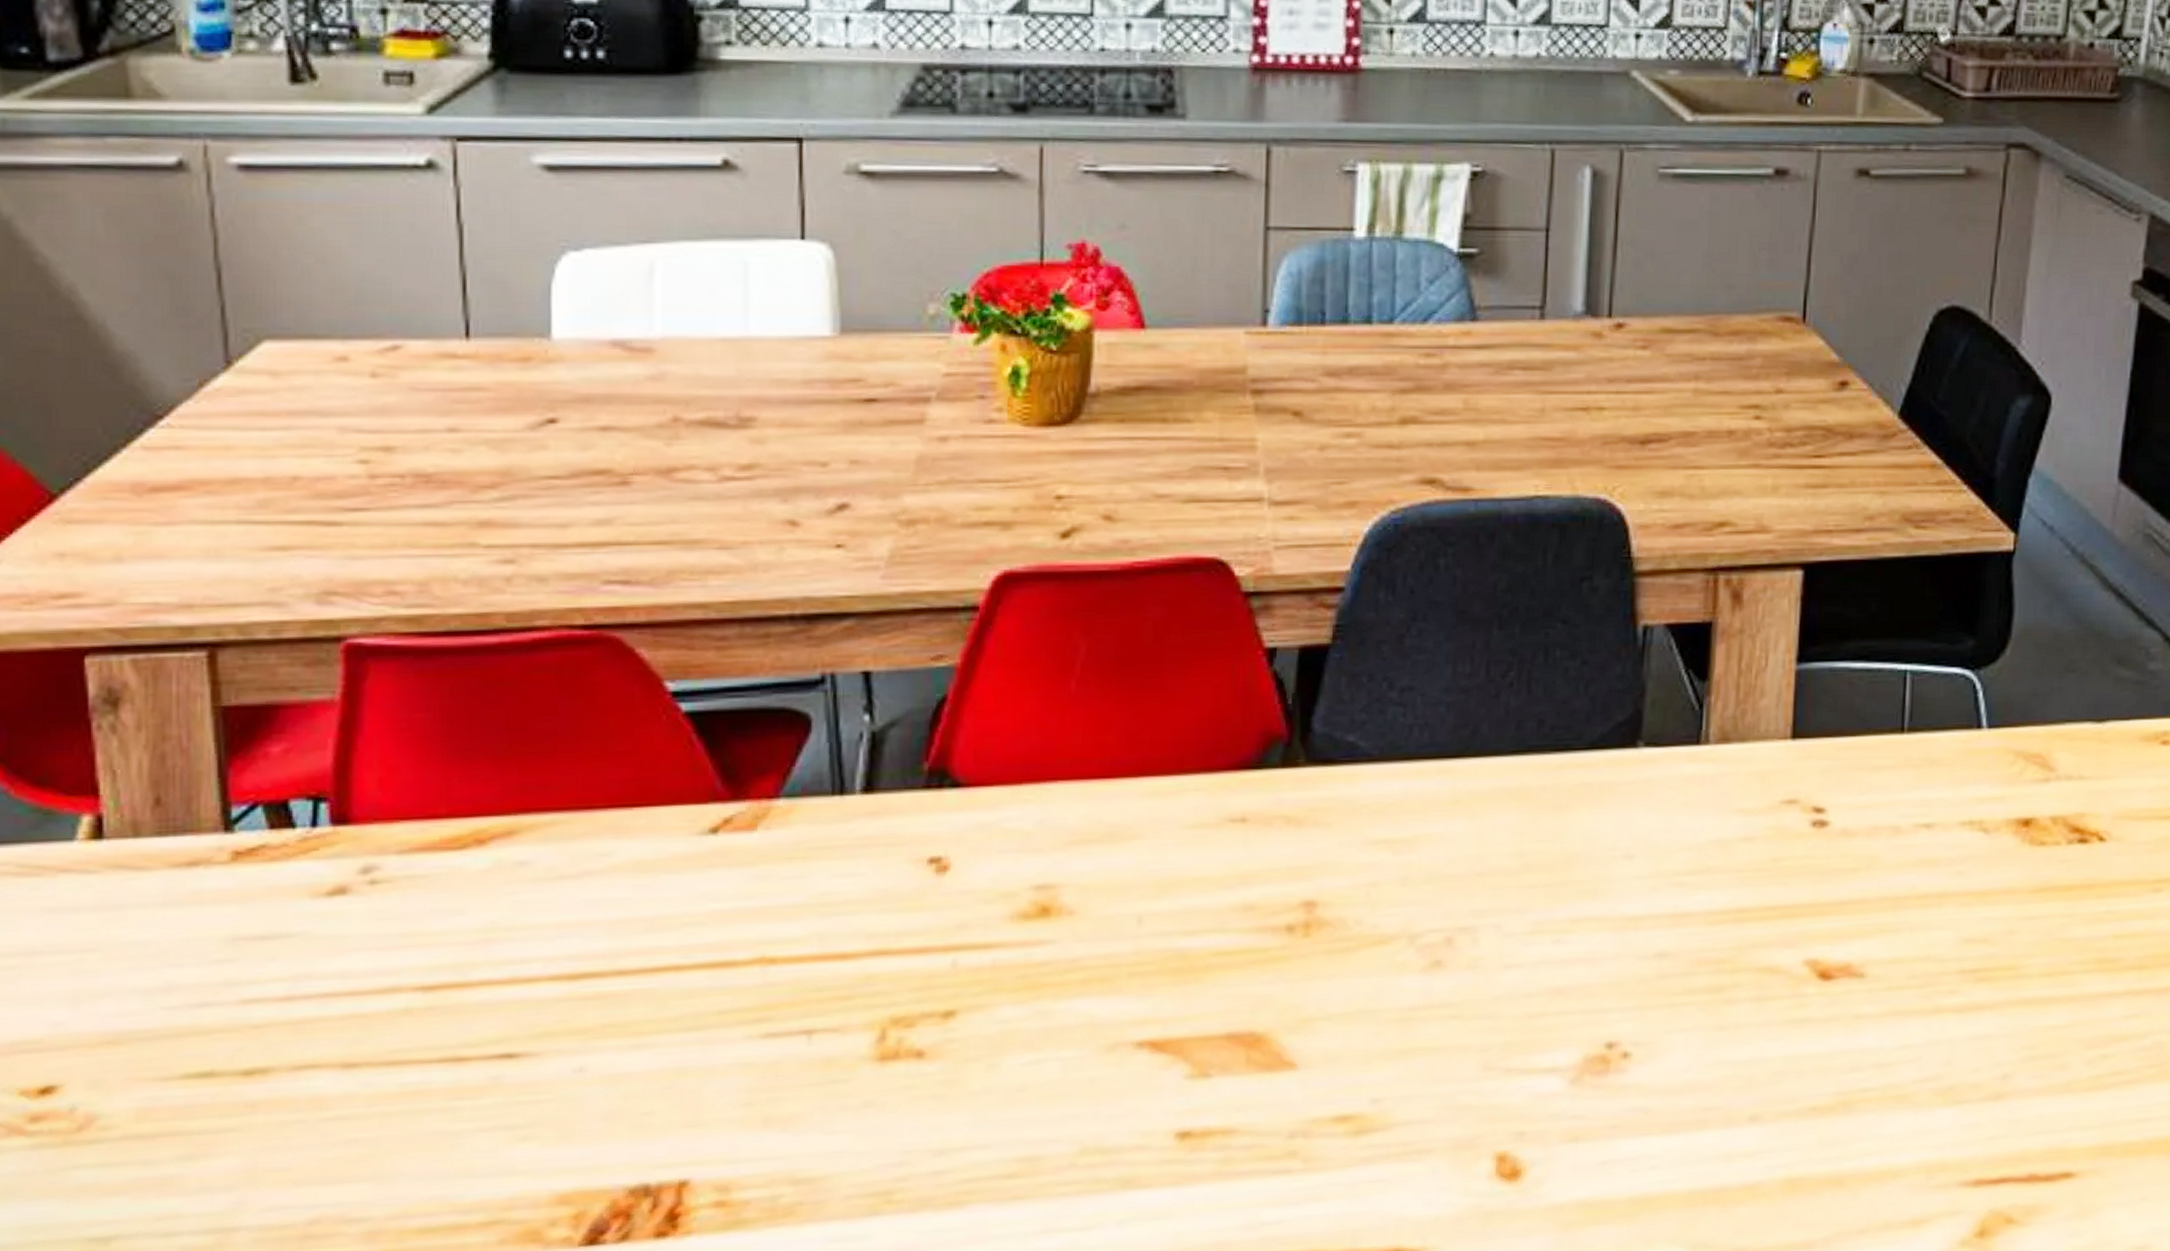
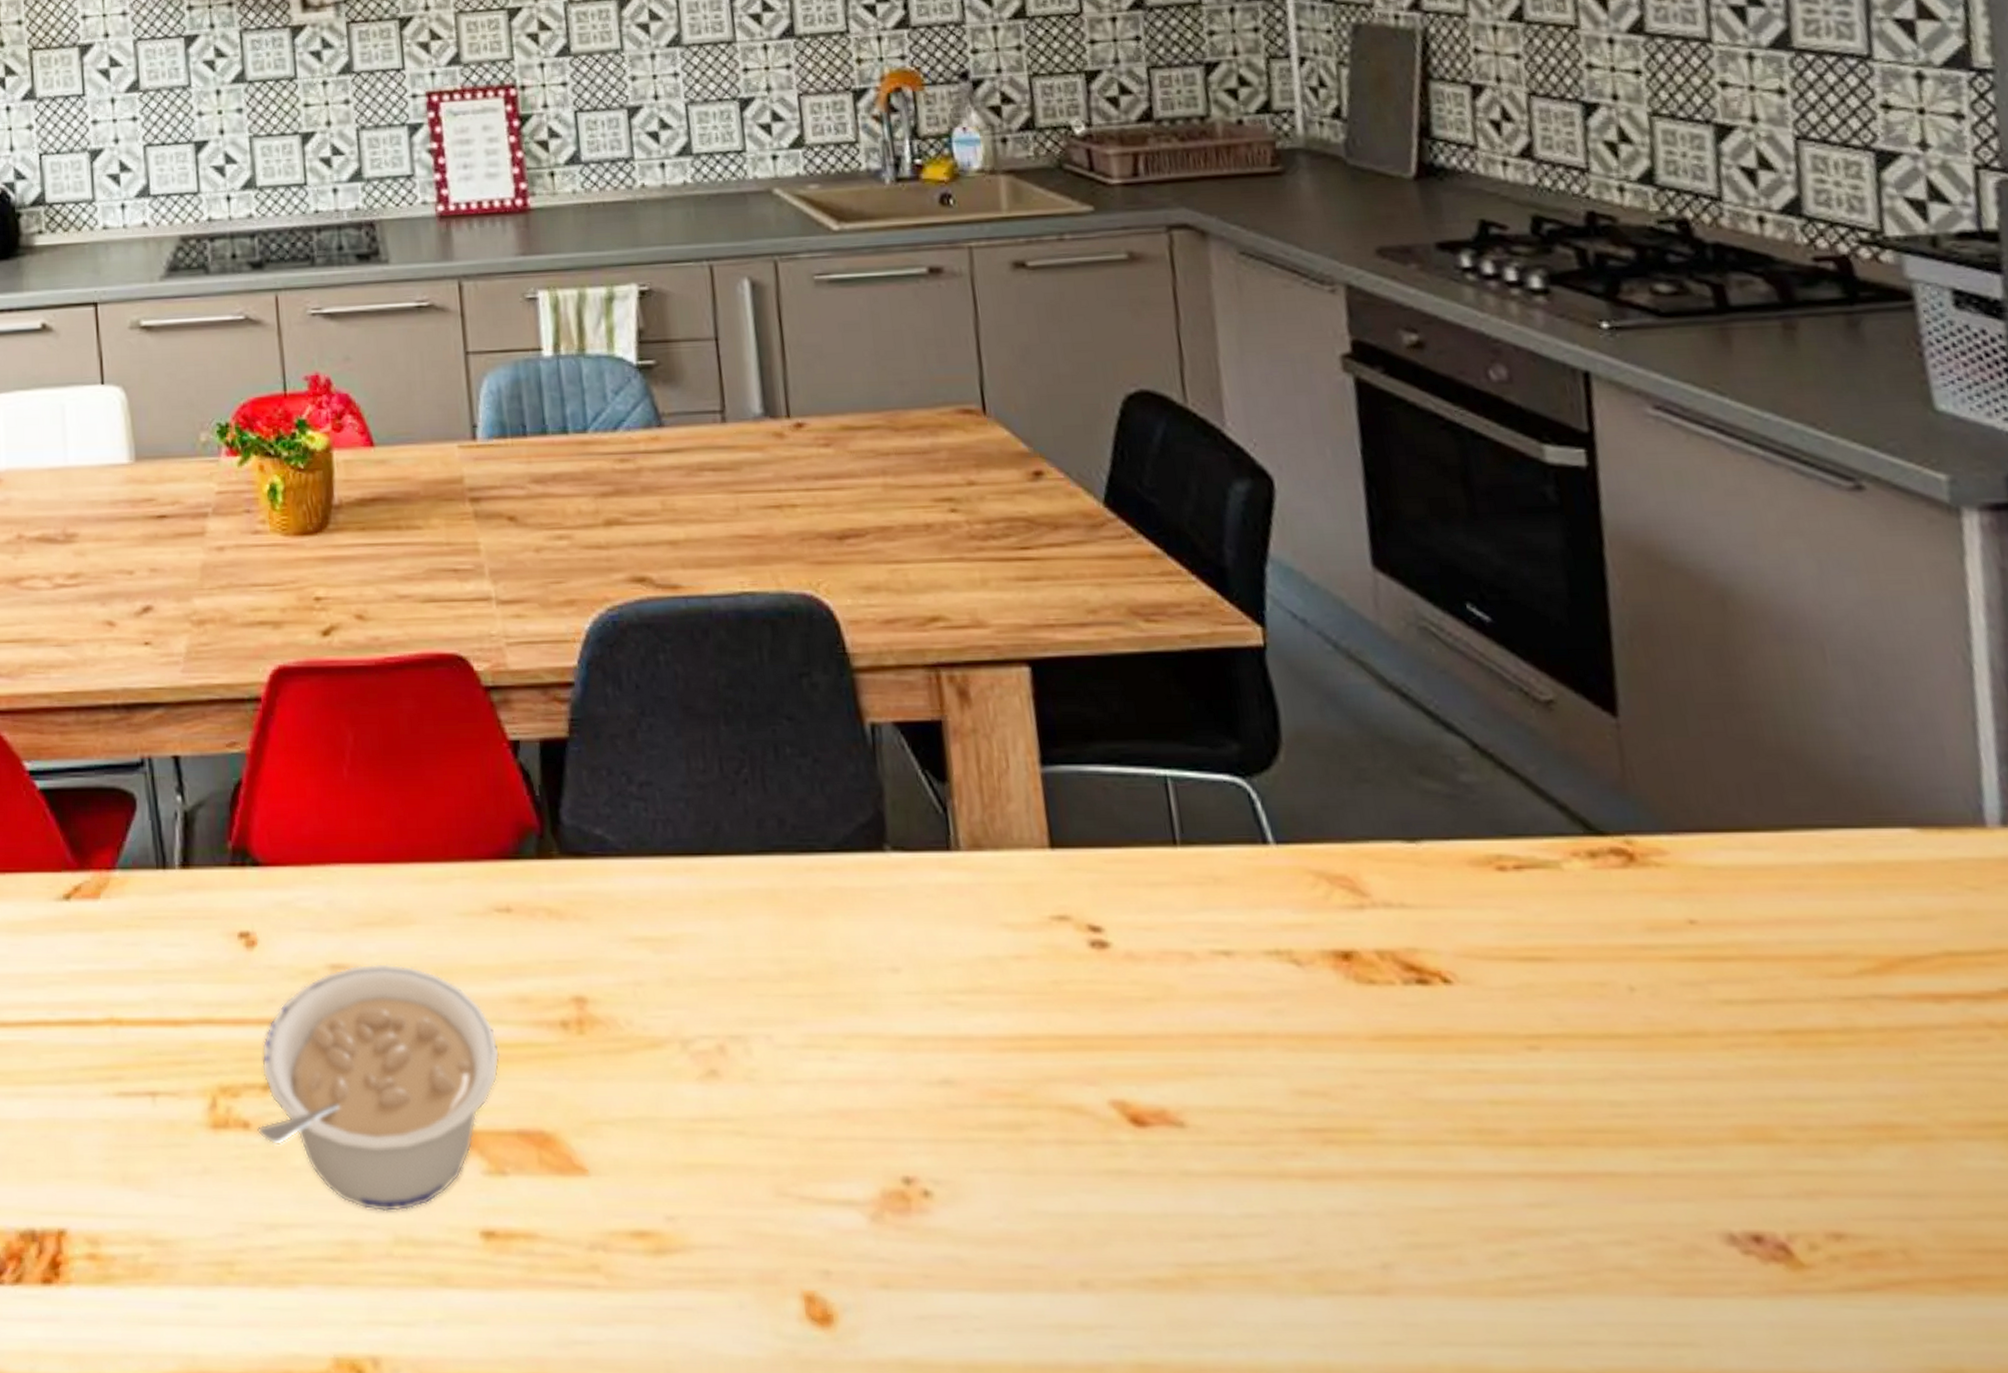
legume: none [933,880,1218,1126] -> present [257,964,501,1212]

